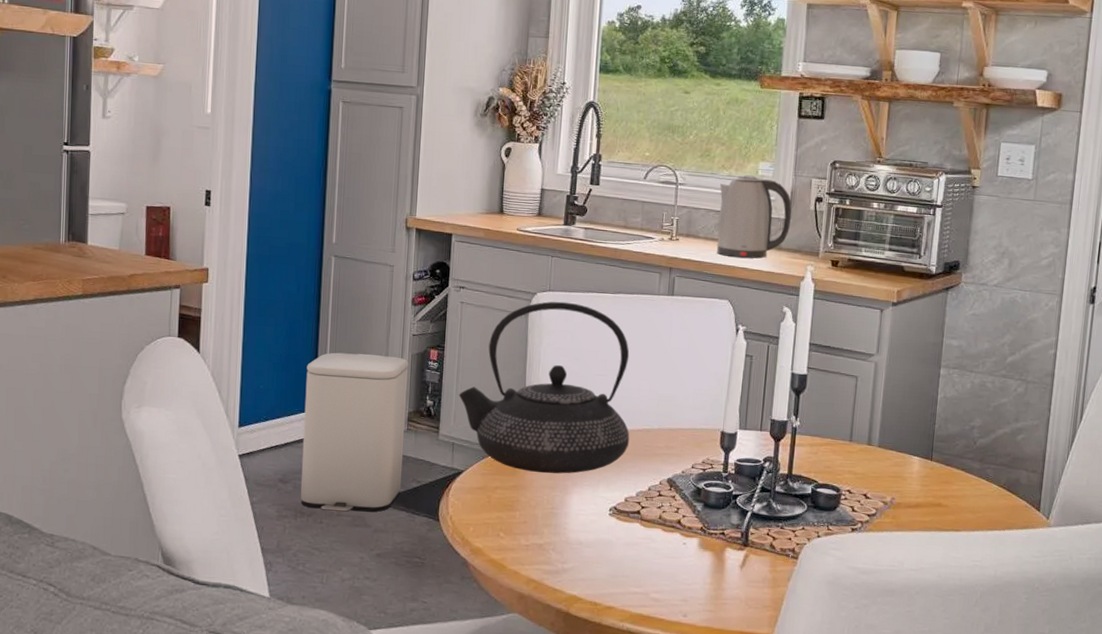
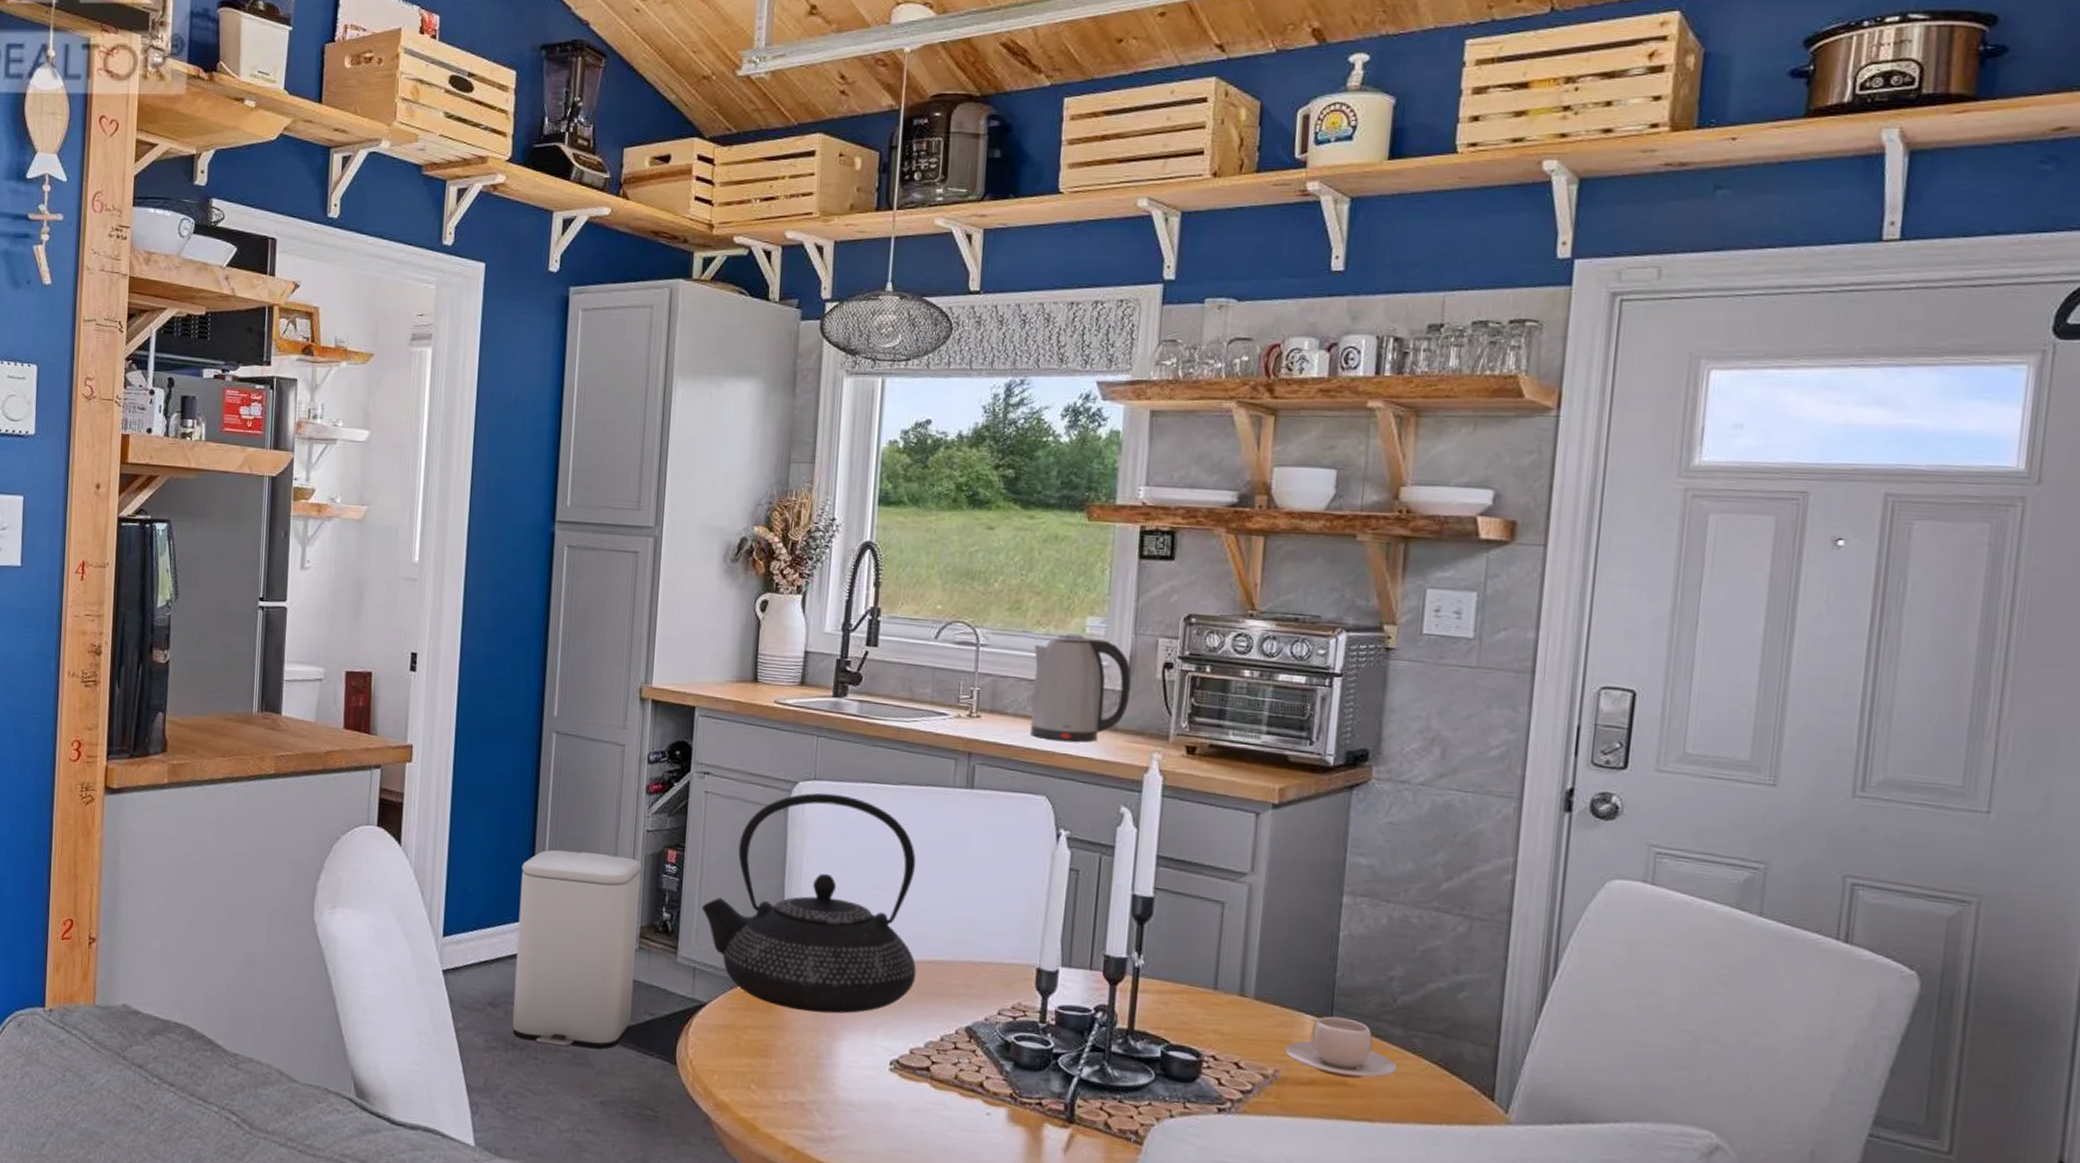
teacup: none [899,457,976,501] -> present [1285,1016,1397,1079]

